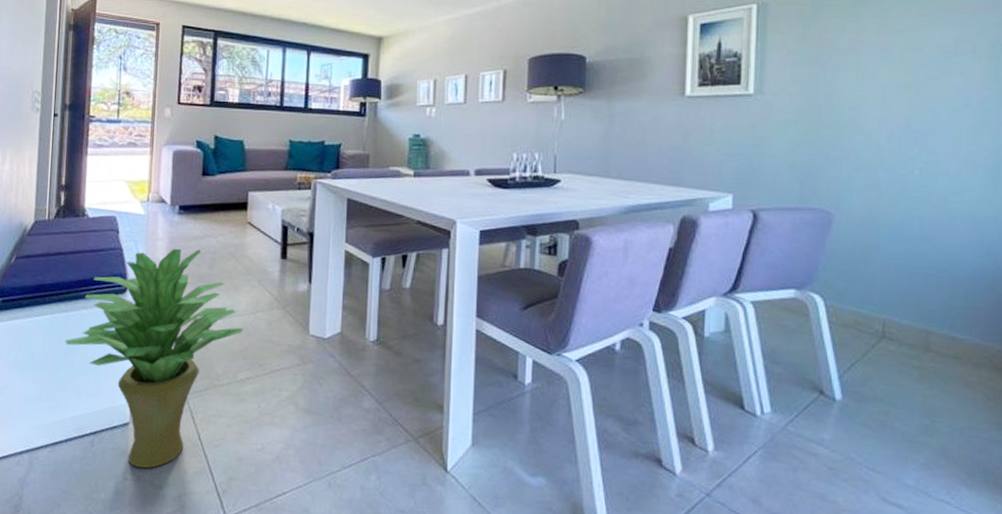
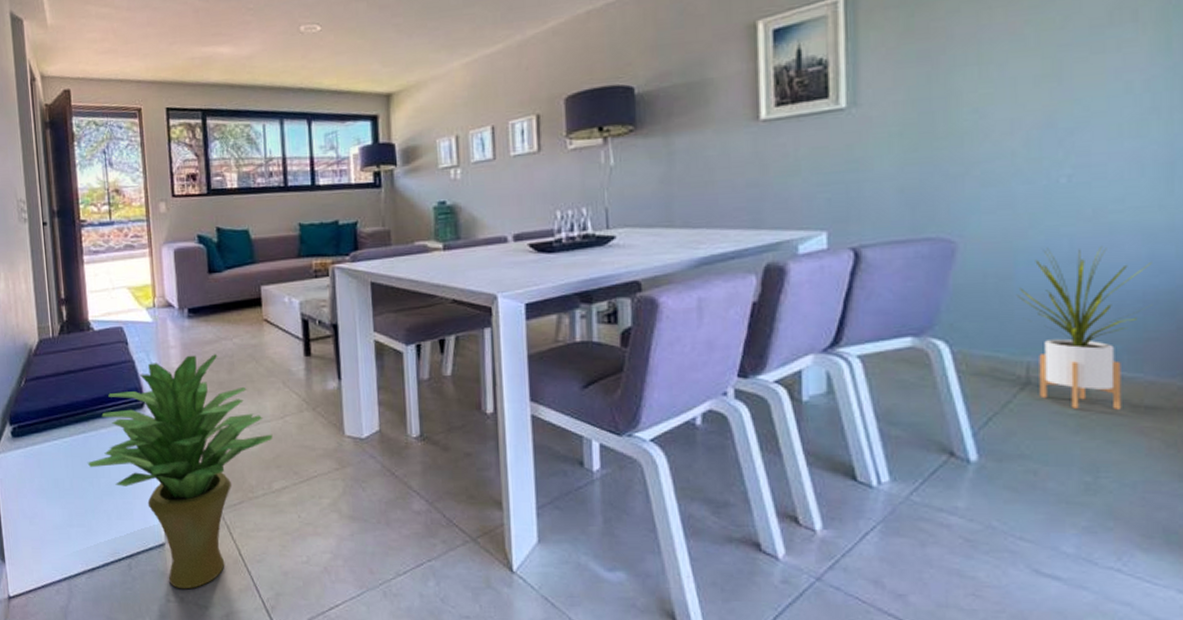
house plant: none [877,225,981,365] -> present [1016,246,1152,410]

